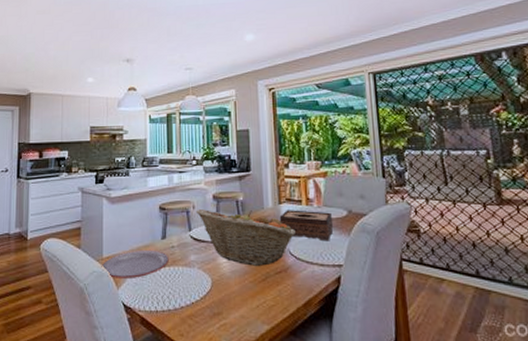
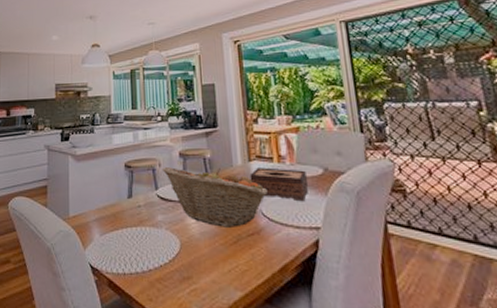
plate: present [101,249,169,278] -> none [68,209,136,239]

